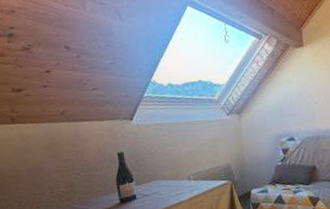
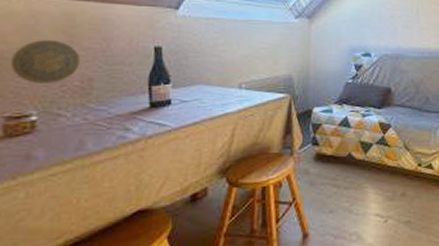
decorative plate: none [12,156,63,193] -> present [10,39,81,84]

